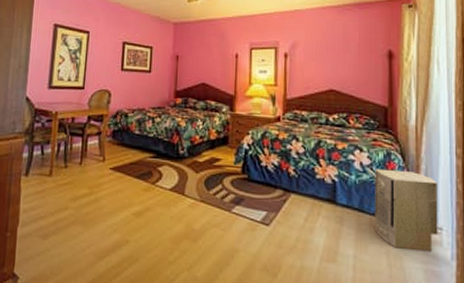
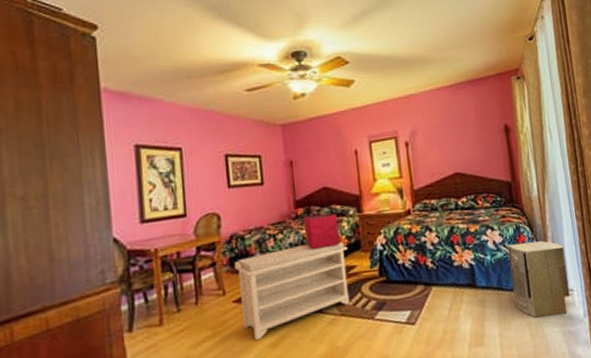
bench: none [115,130,217,207] -> present [234,242,350,341]
storage bin: none [179,106,211,138] -> present [302,212,341,250]

